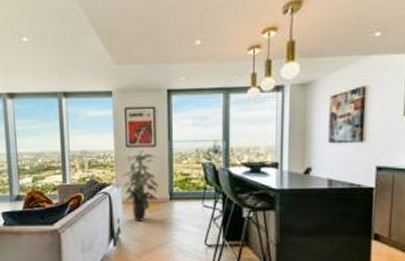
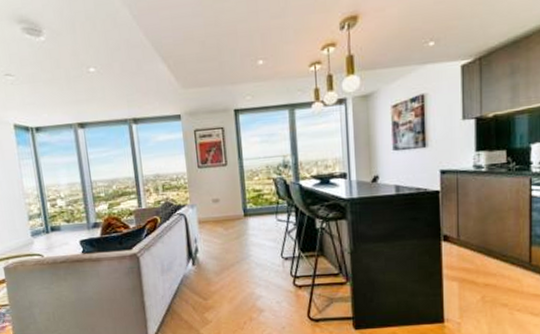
indoor plant: present [122,150,159,221] -> none [195,170,233,240]

